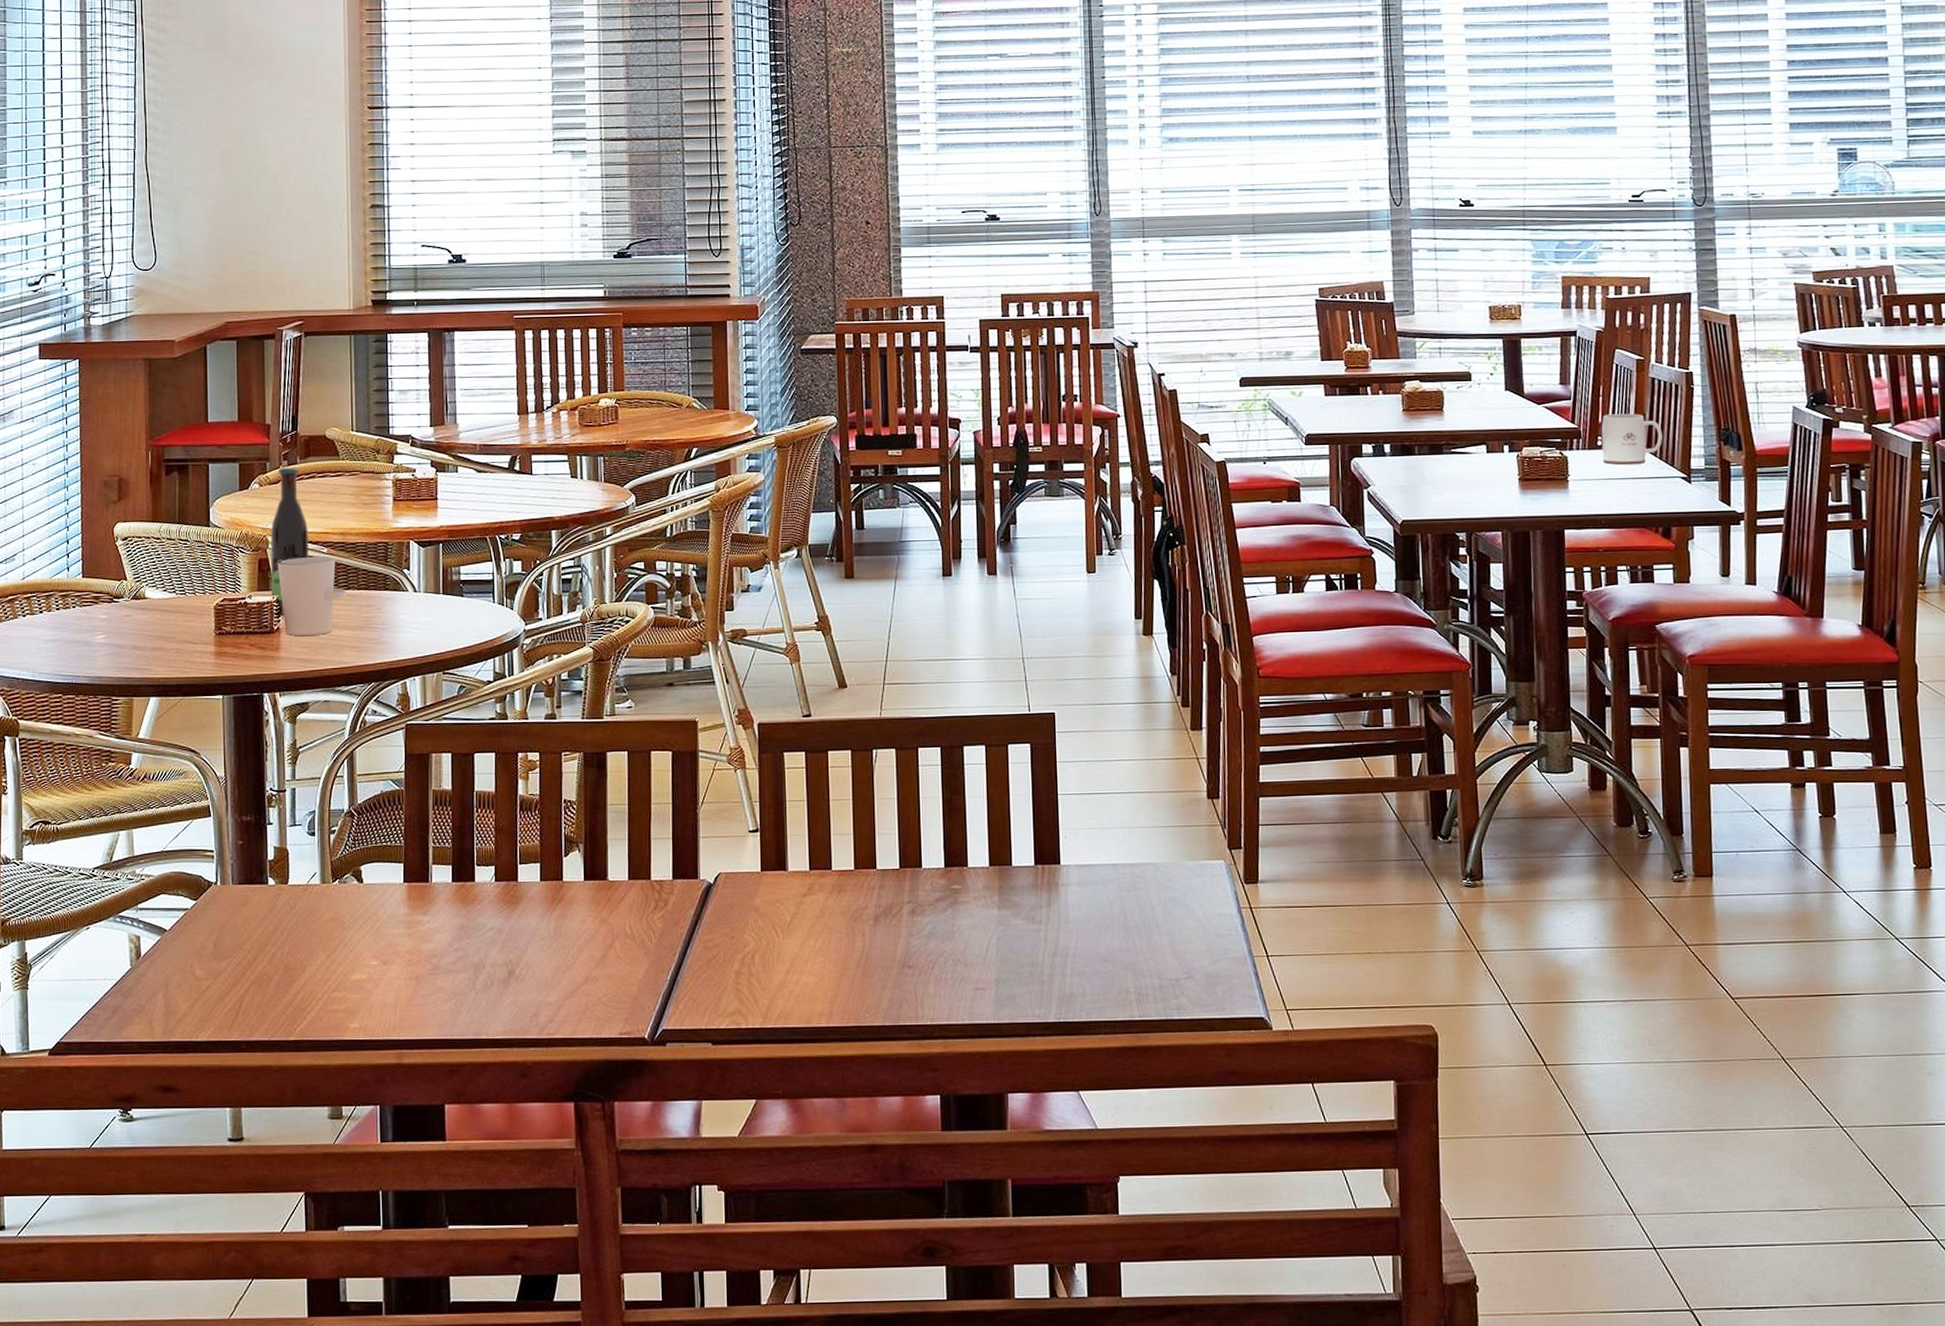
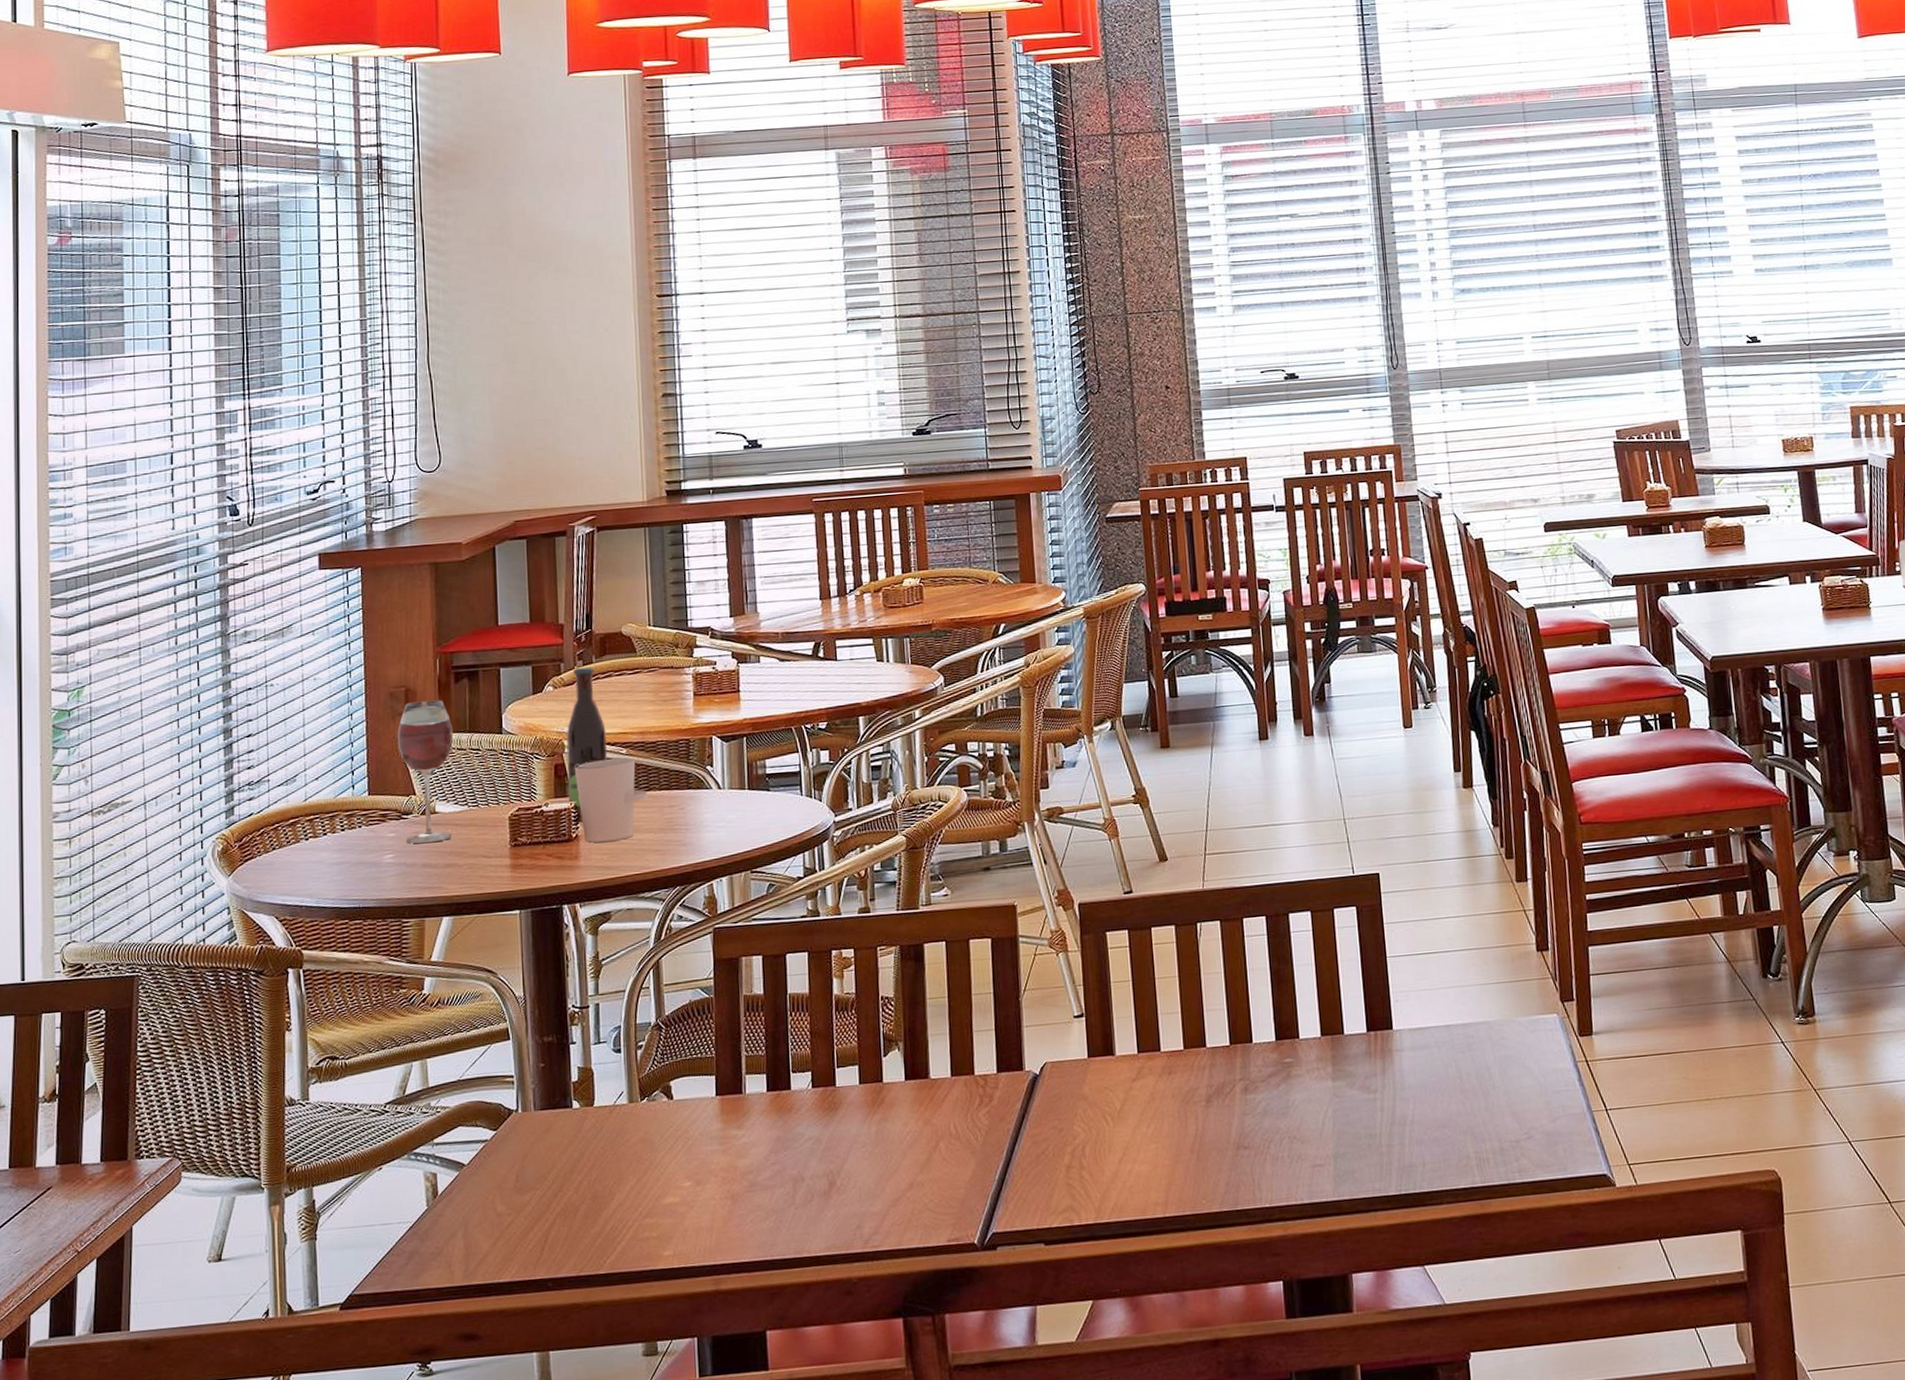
wineglass: none [111,491,163,627] -> present [398,700,453,844]

